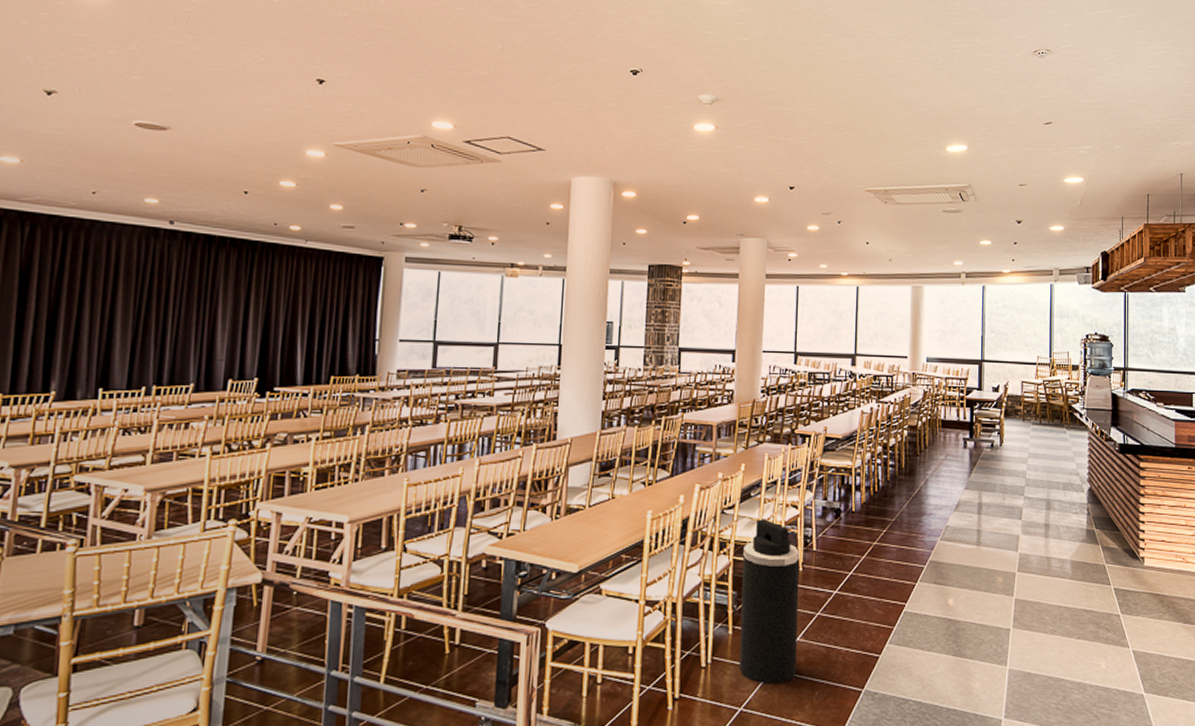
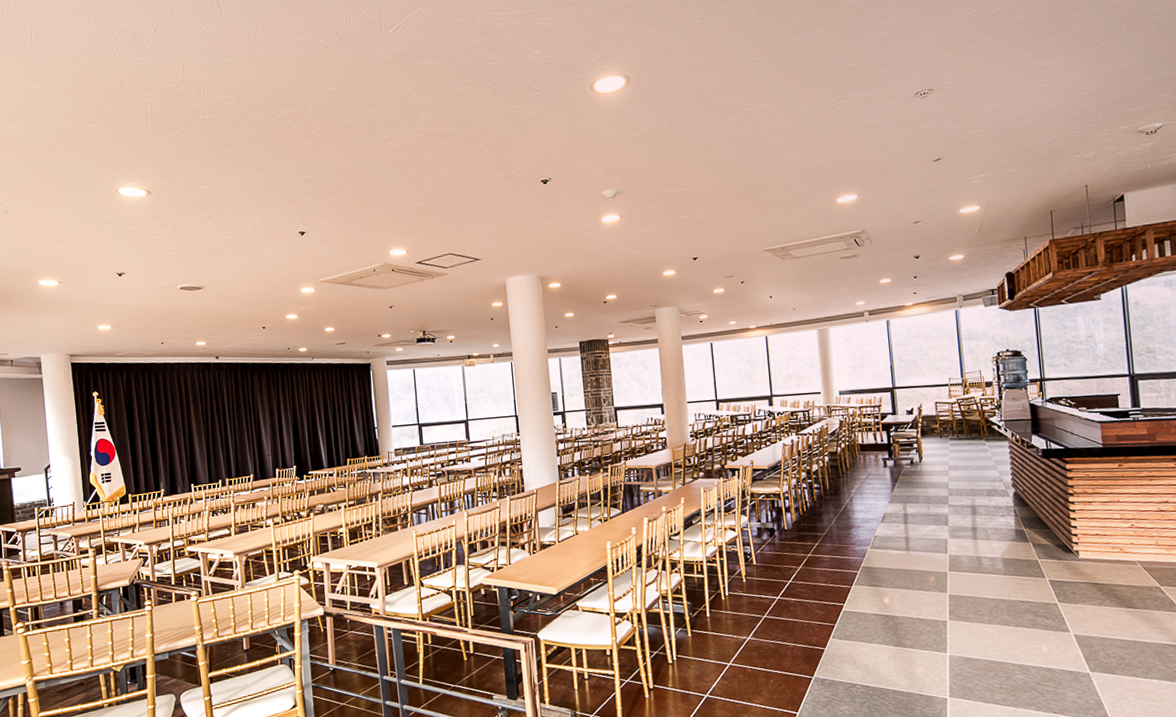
trash can: present [738,519,800,685] -> none [692,541,751,676]

